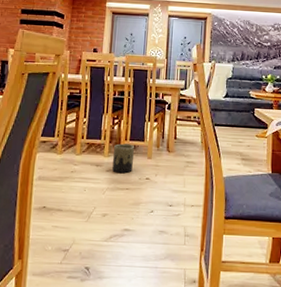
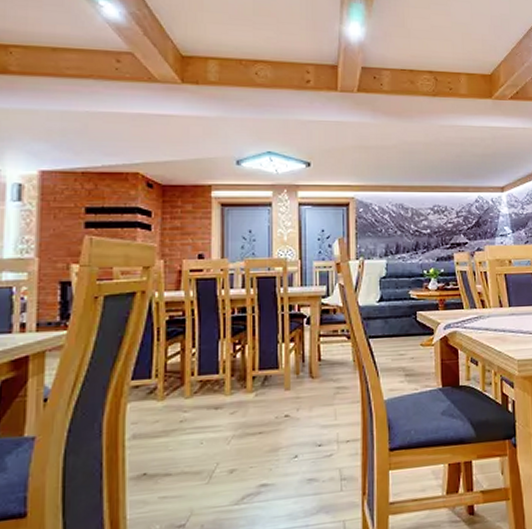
planter: present [112,143,134,174] -> none [238,374,265,415]

